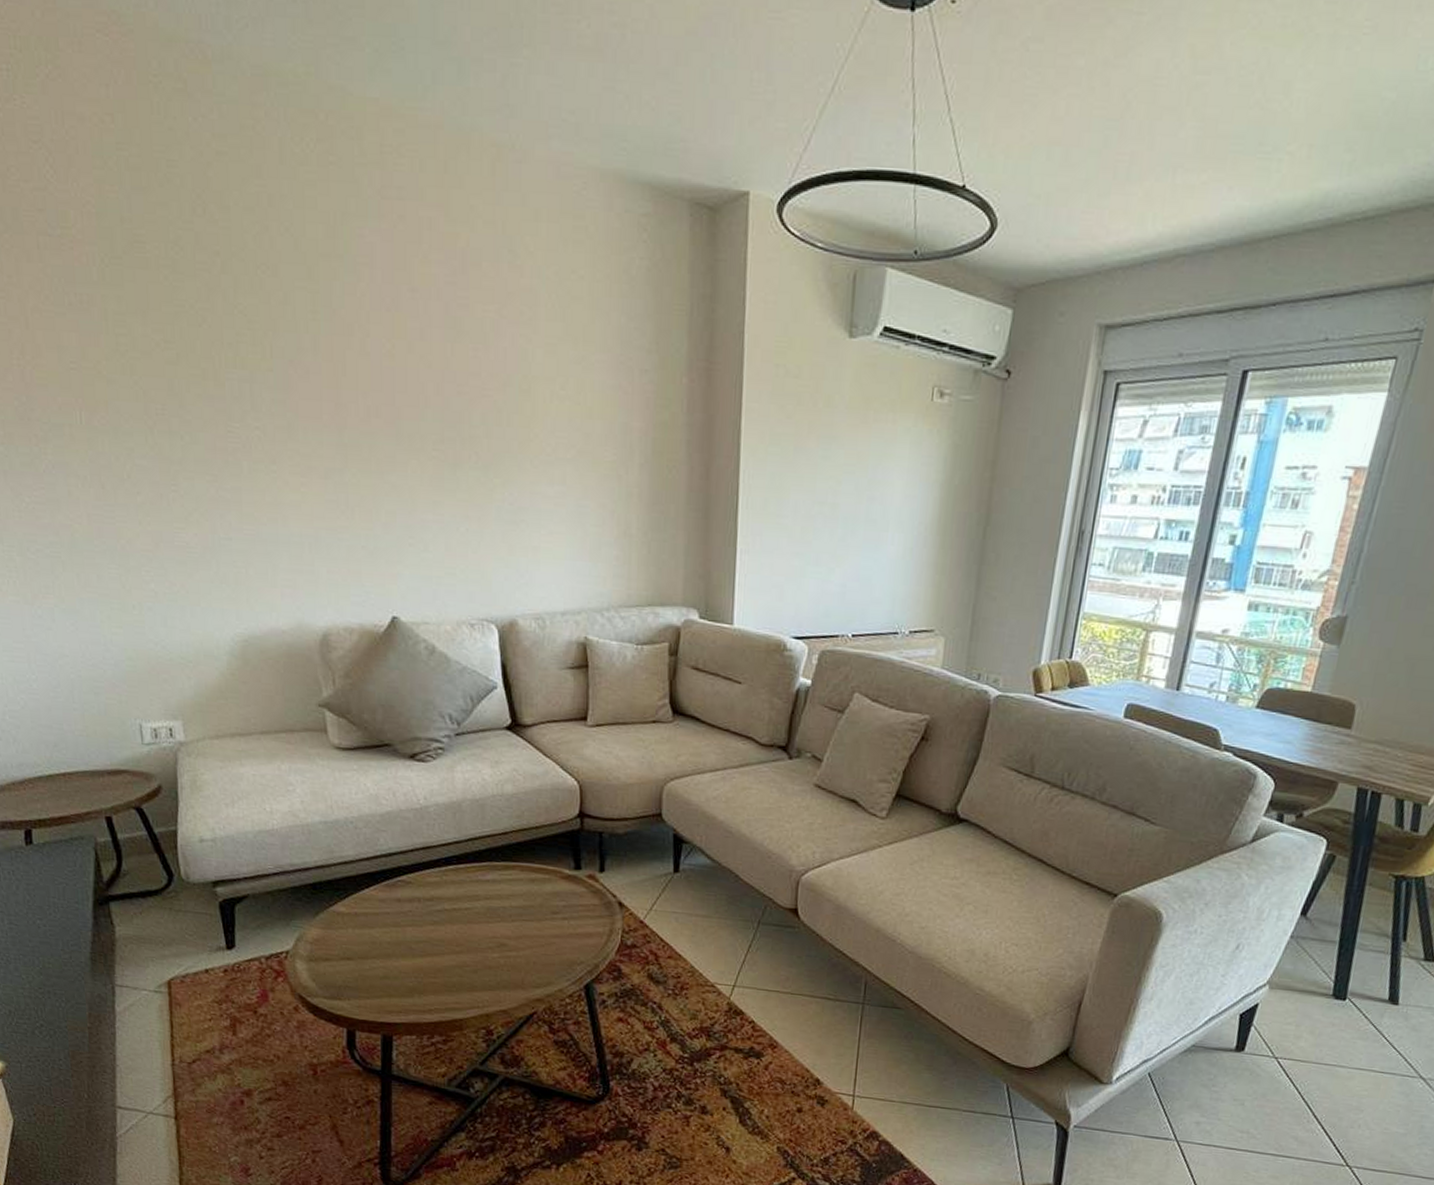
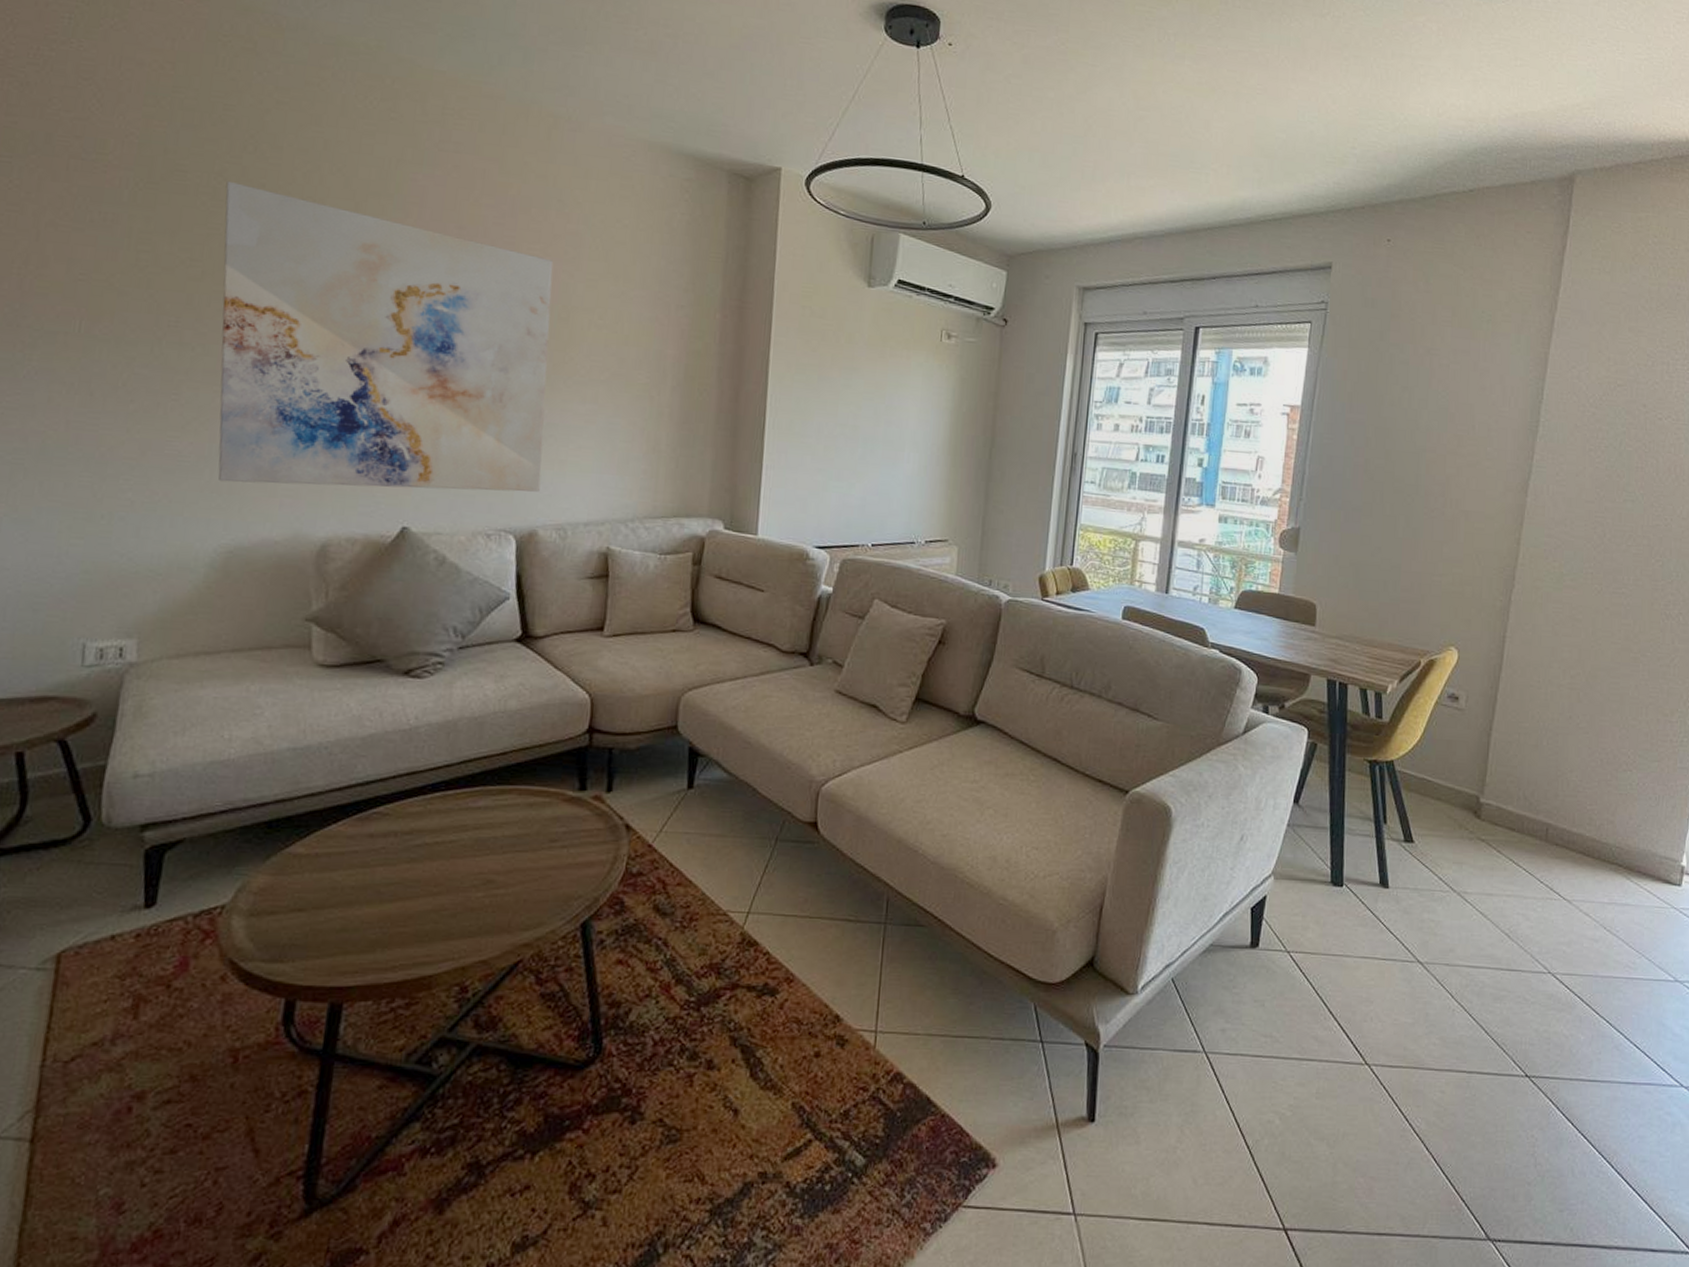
wall art: none [183,250,516,580] -> present [218,180,554,492]

